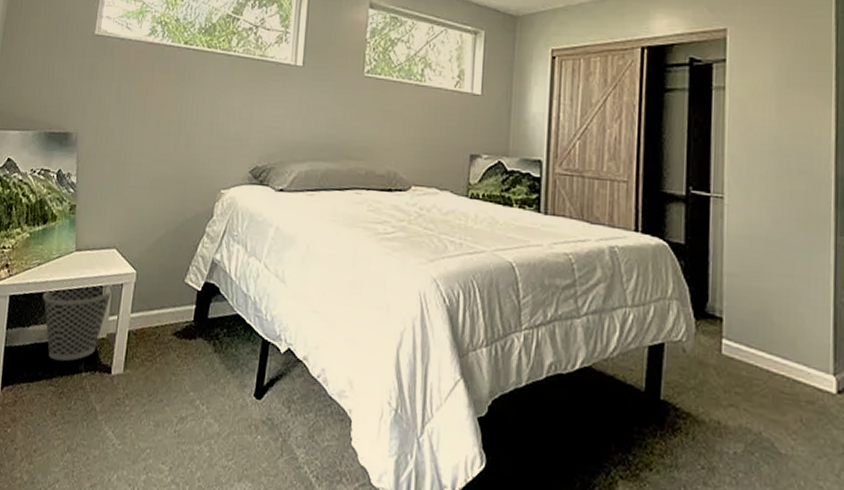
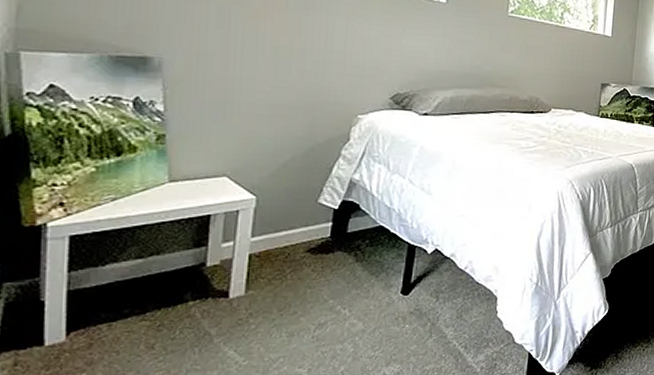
wastebasket: present [43,284,114,362] -> none [123,212,226,295]

